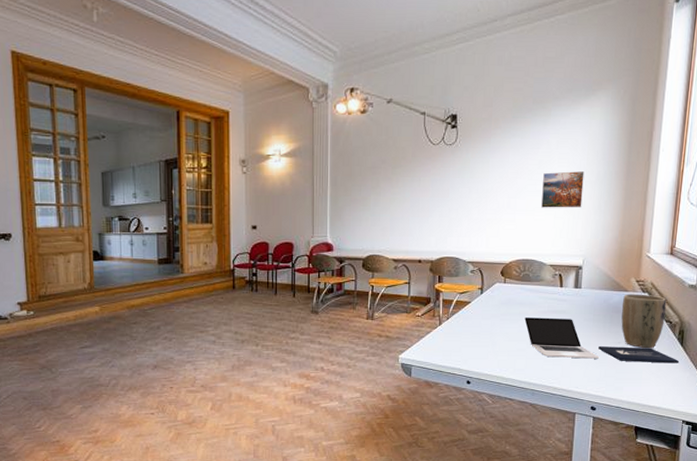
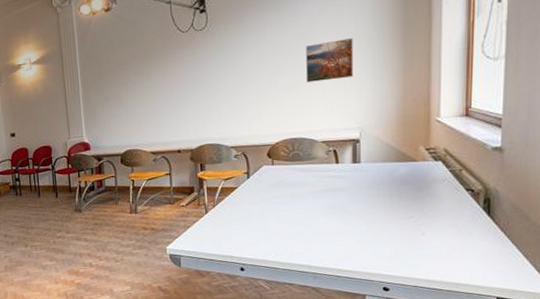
laptop: present [524,317,680,363] -> none [298,196,488,238]
plant pot: present [621,294,667,349] -> none [411,162,465,222]

